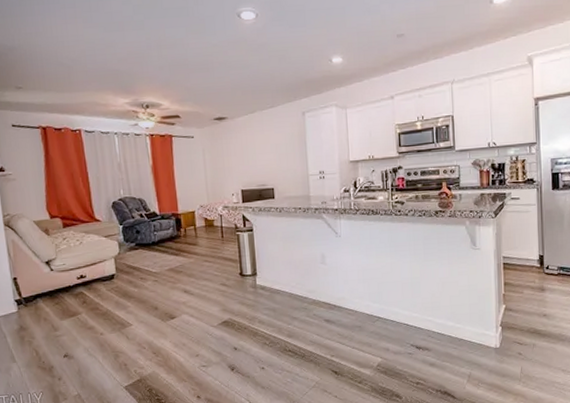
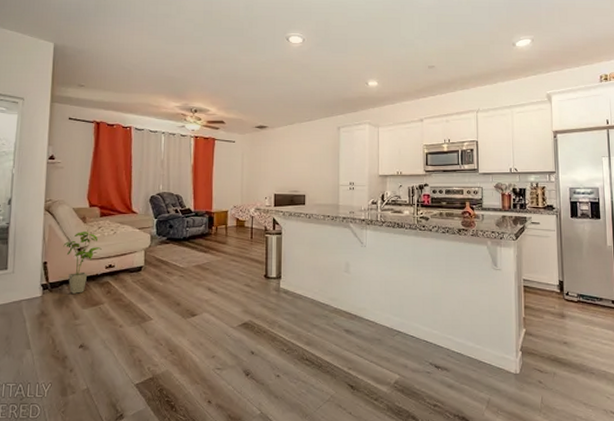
house plant: none [30,243,70,307] -> present [63,230,102,294]

